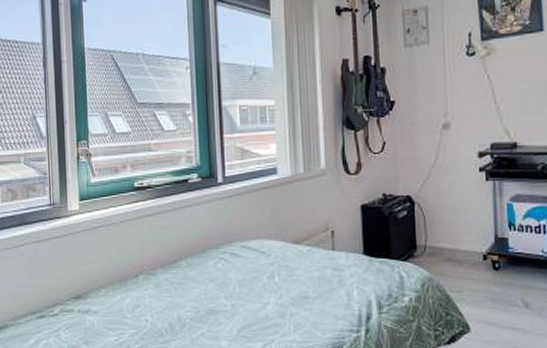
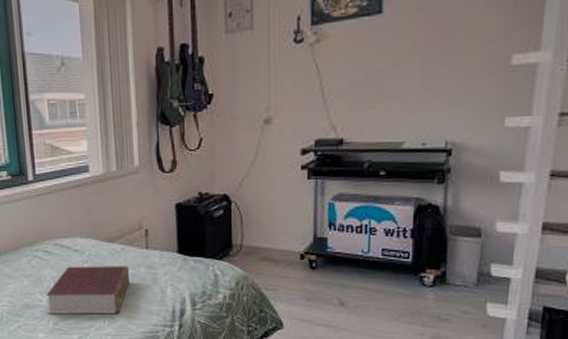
book: none [231,268,317,319] -> present [46,266,130,314]

